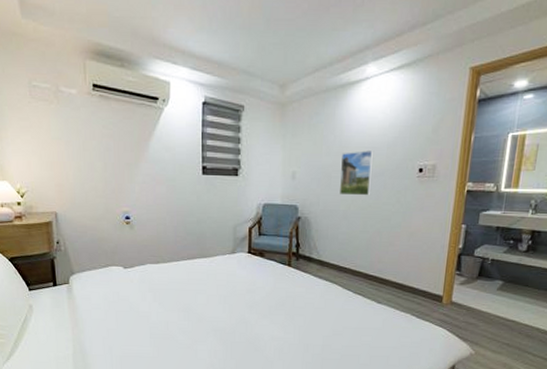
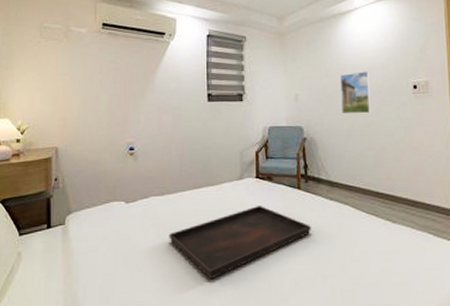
serving tray: none [164,279,299,340] -> present [169,206,311,280]

